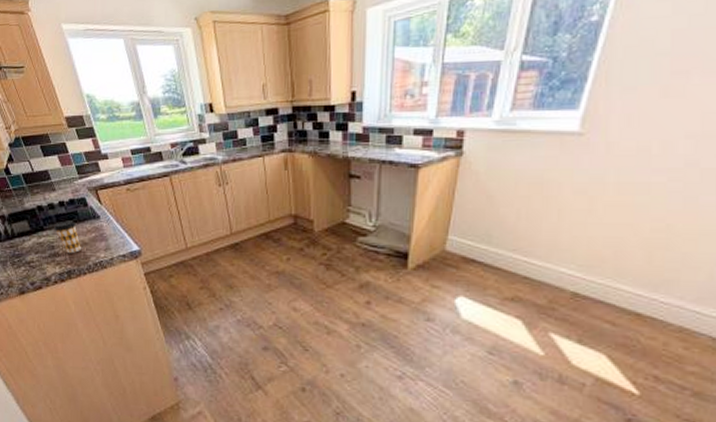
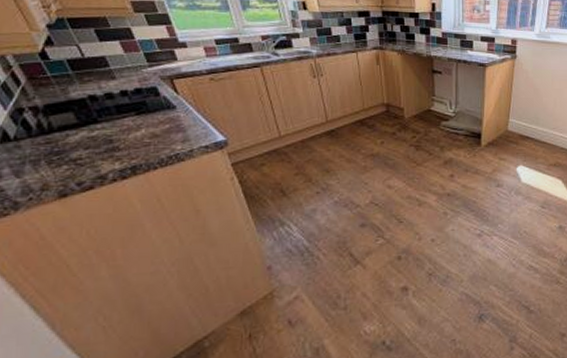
coffee cup: present [54,220,81,254] -> none [113,111,151,148]

